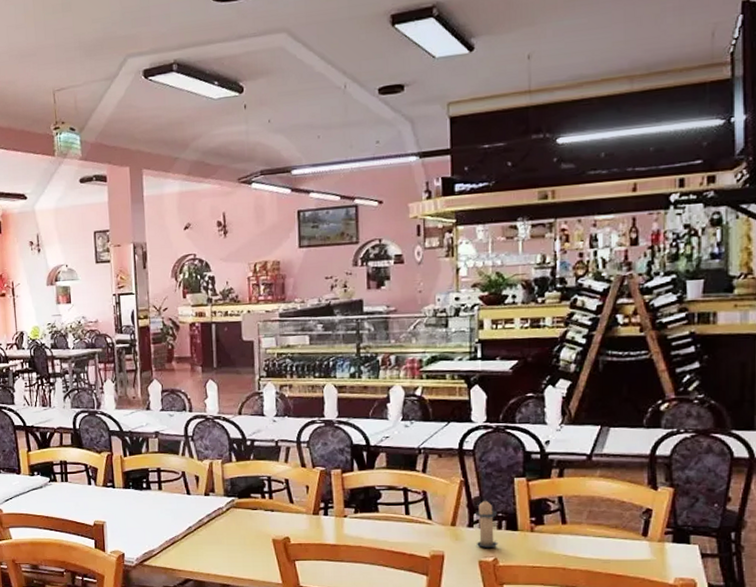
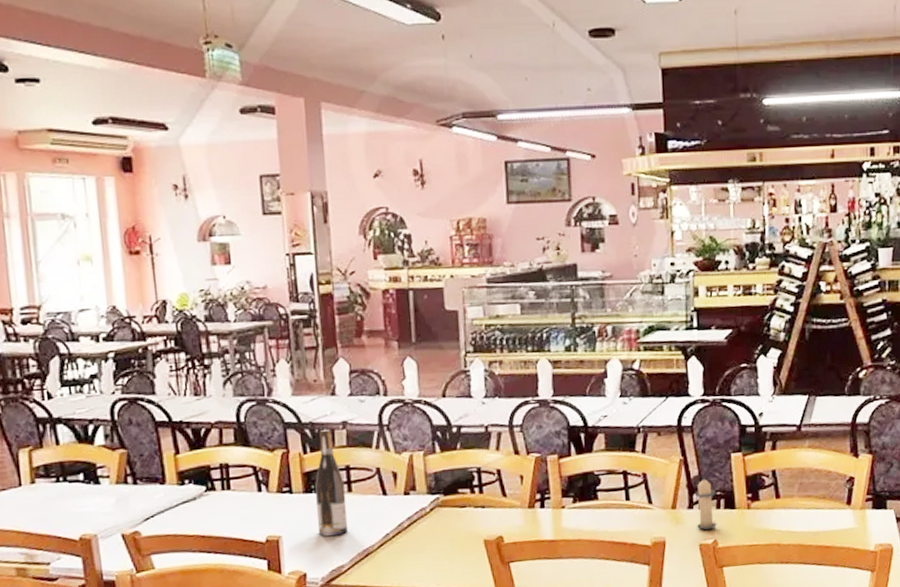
wine bottle: none [132,438,159,525] -> present [315,430,349,537]

